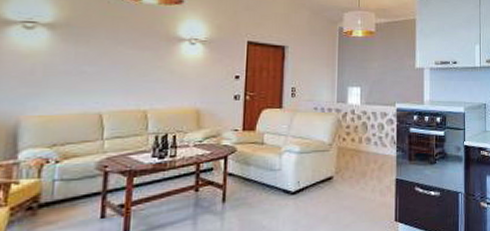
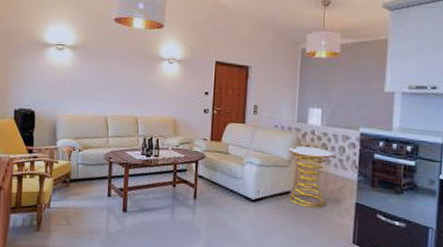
side table: none [329,127,373,191] -> present [288,146,333,208]

